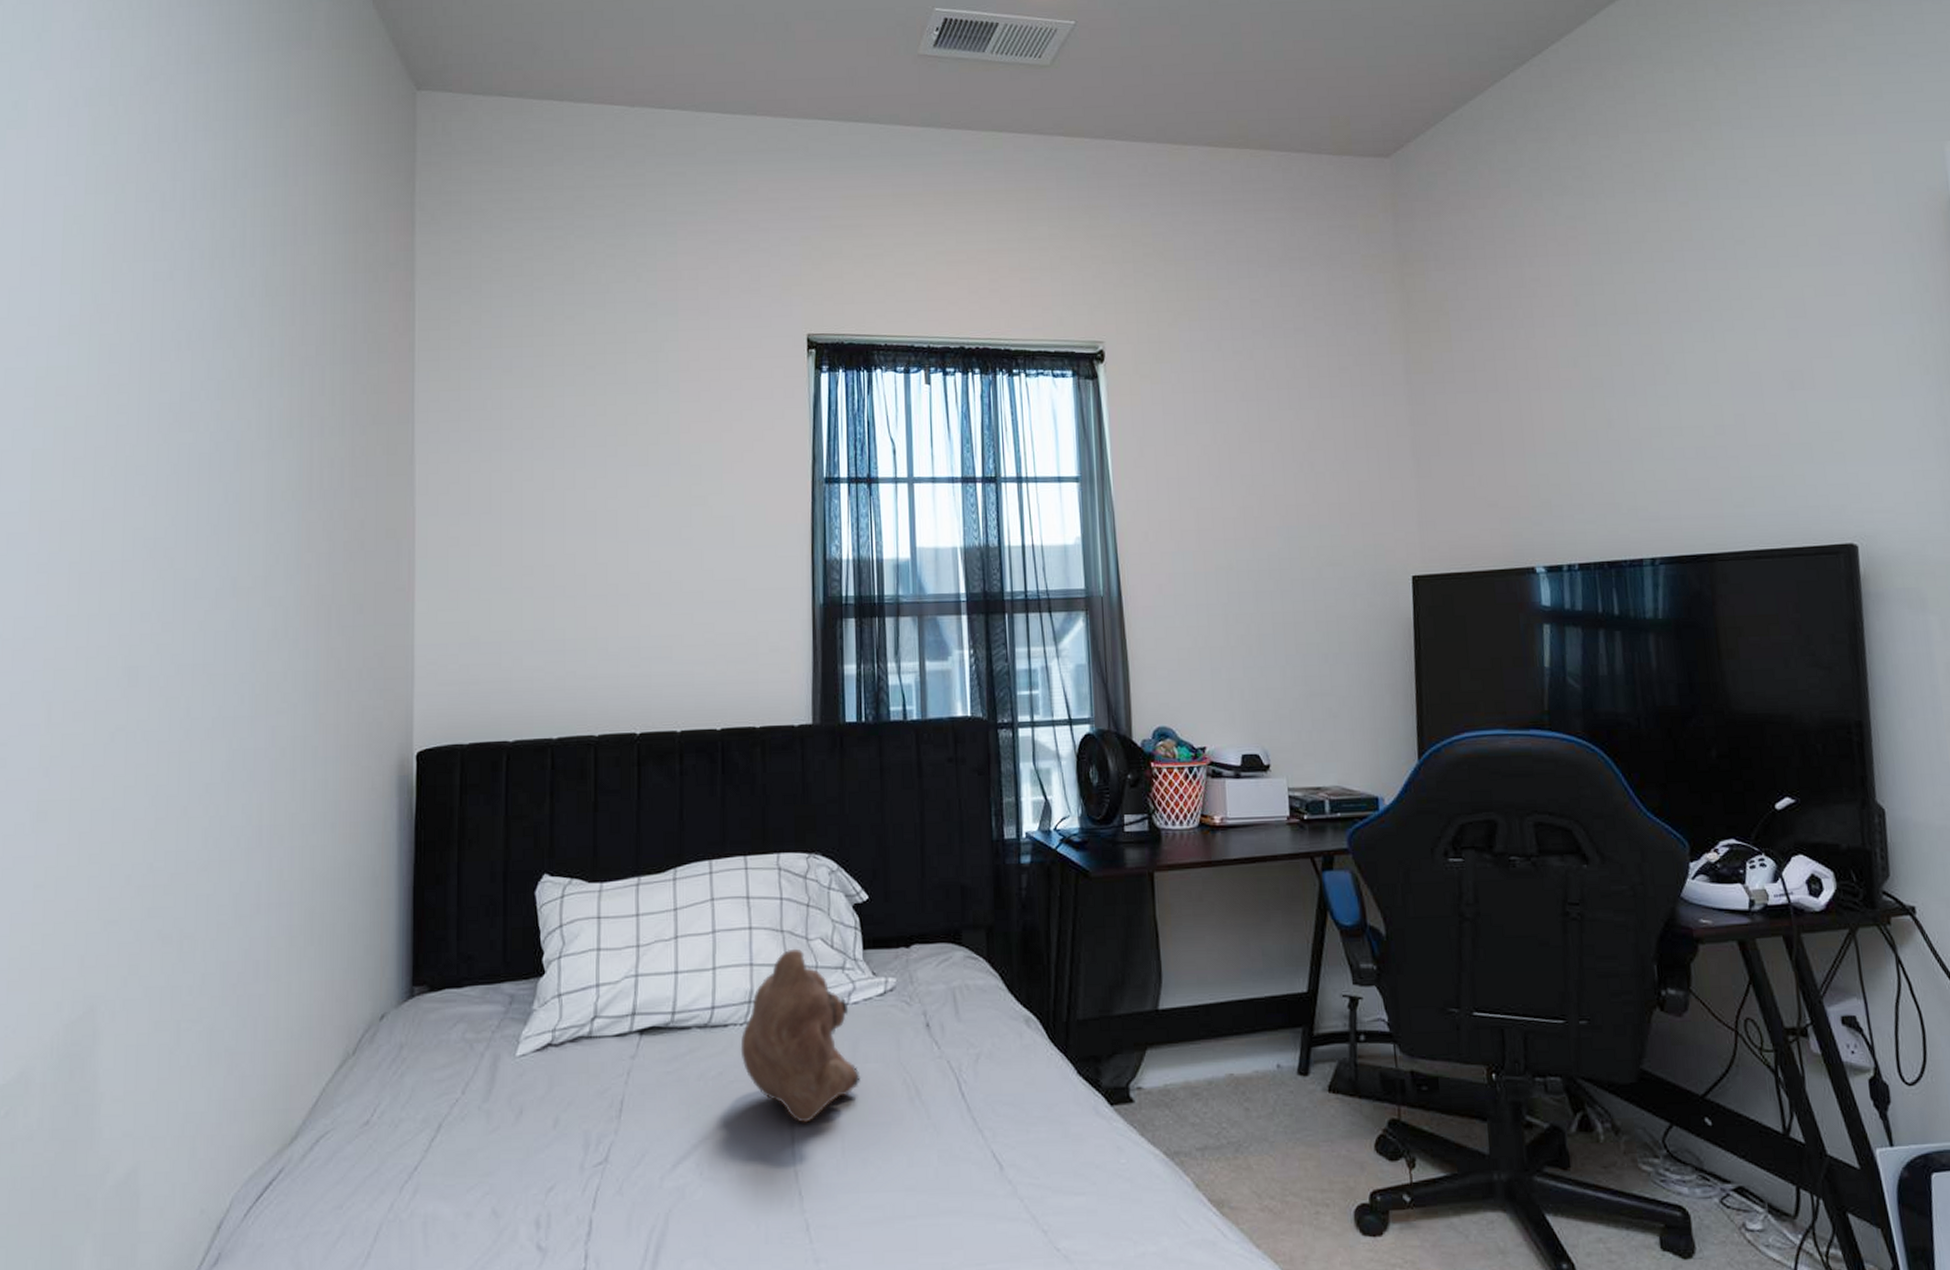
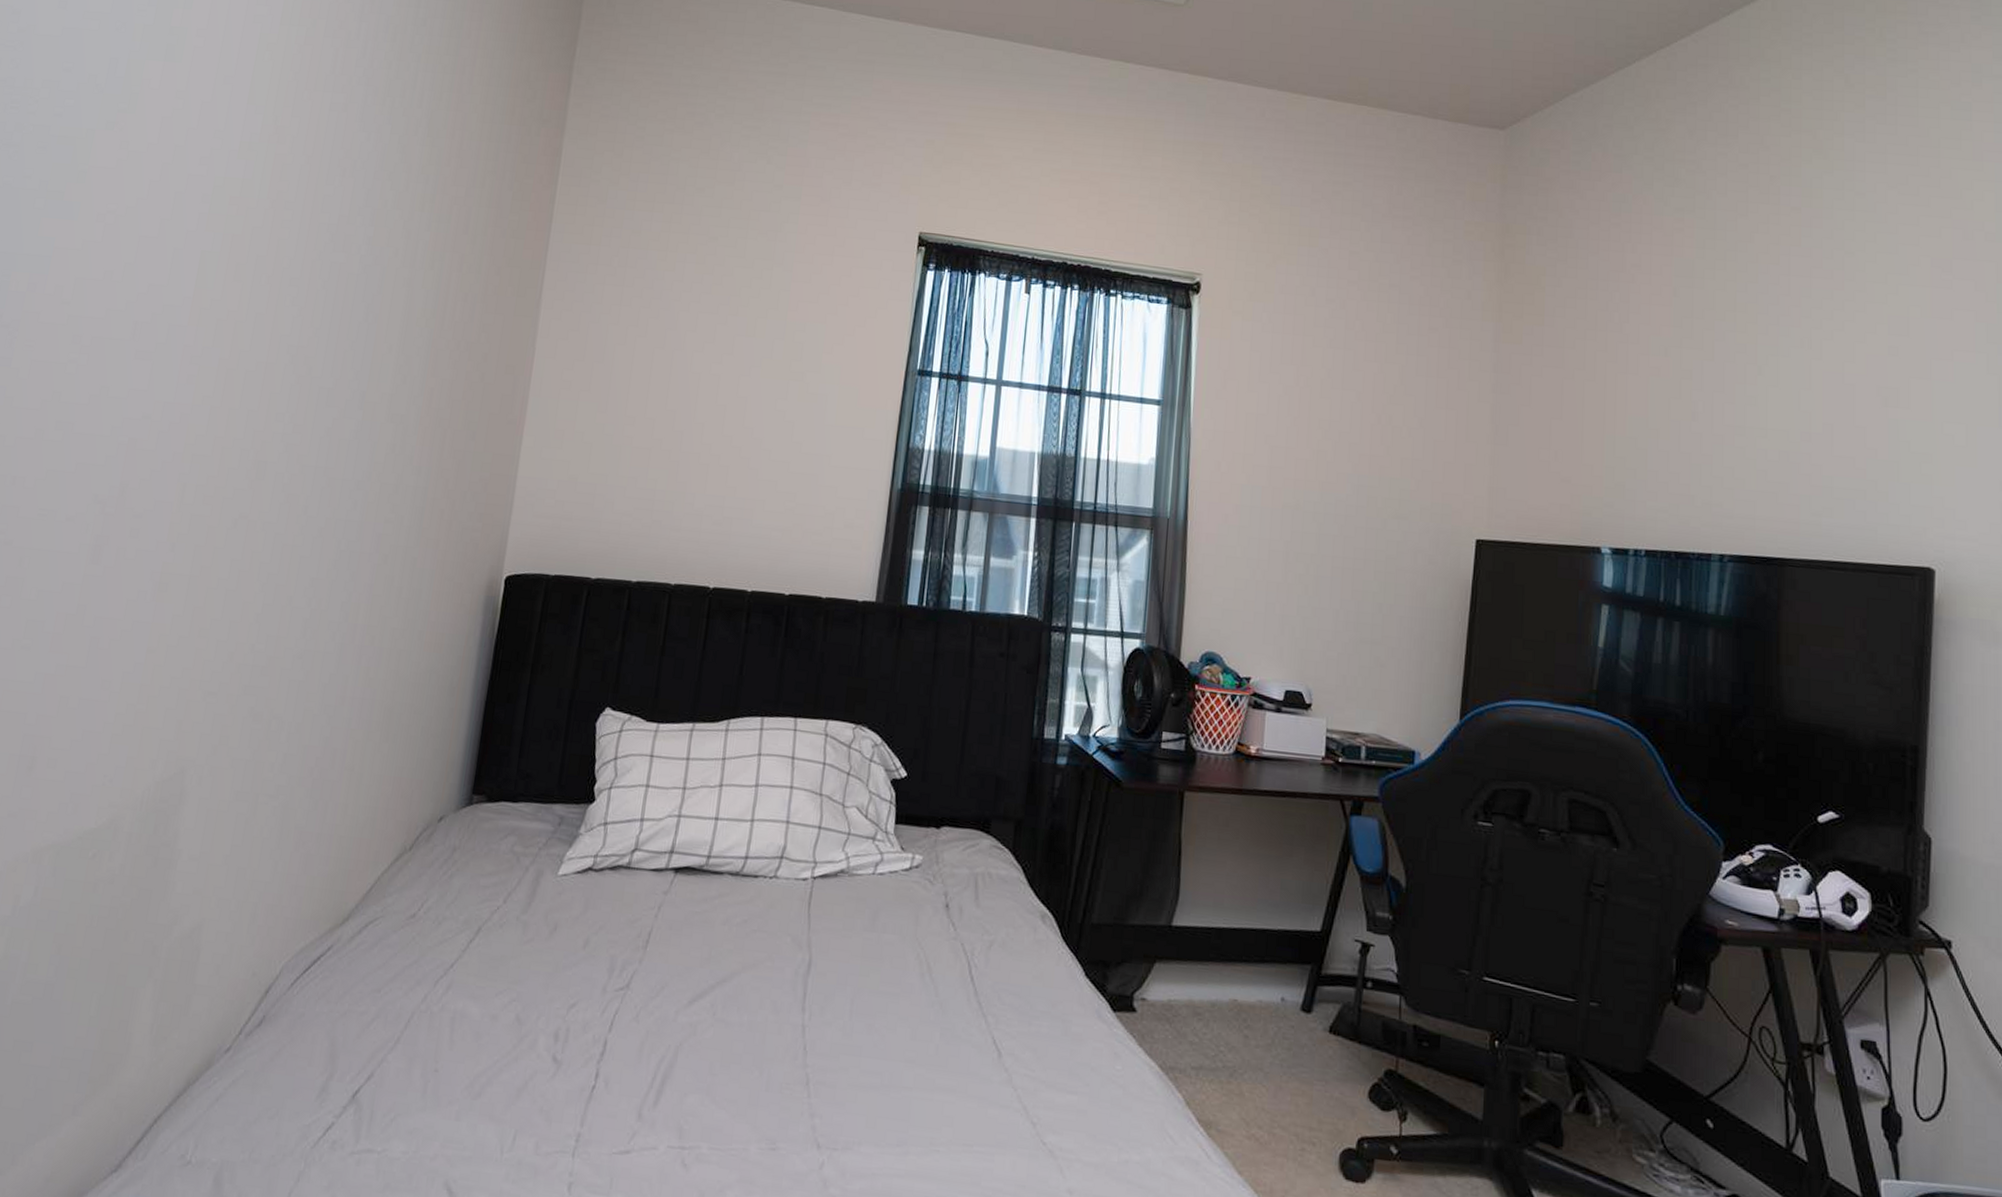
teddy bear: present [740,948,862,1123] -> none [766,812,878,982]

